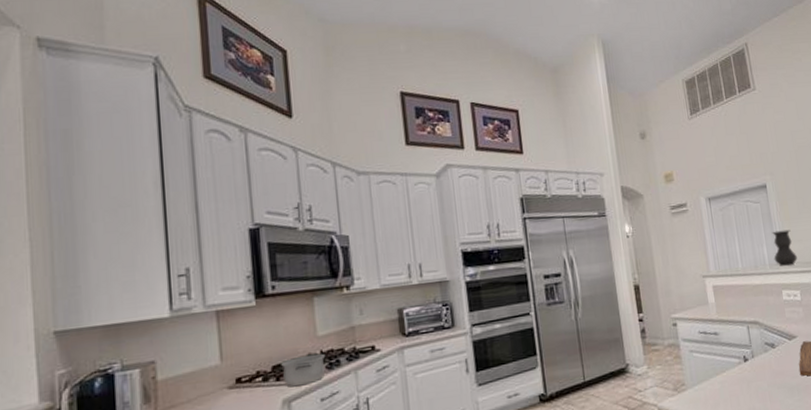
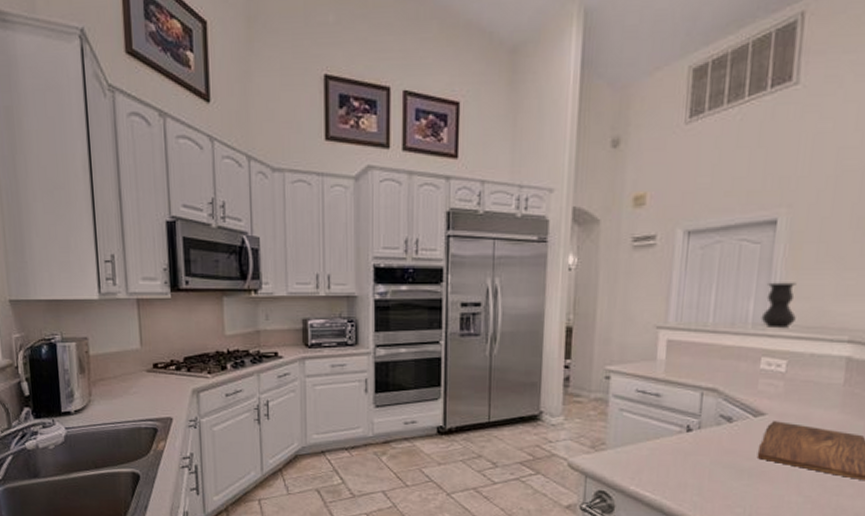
cooking pot: present [281,353,326,388] -> none [192,351,232,380]

